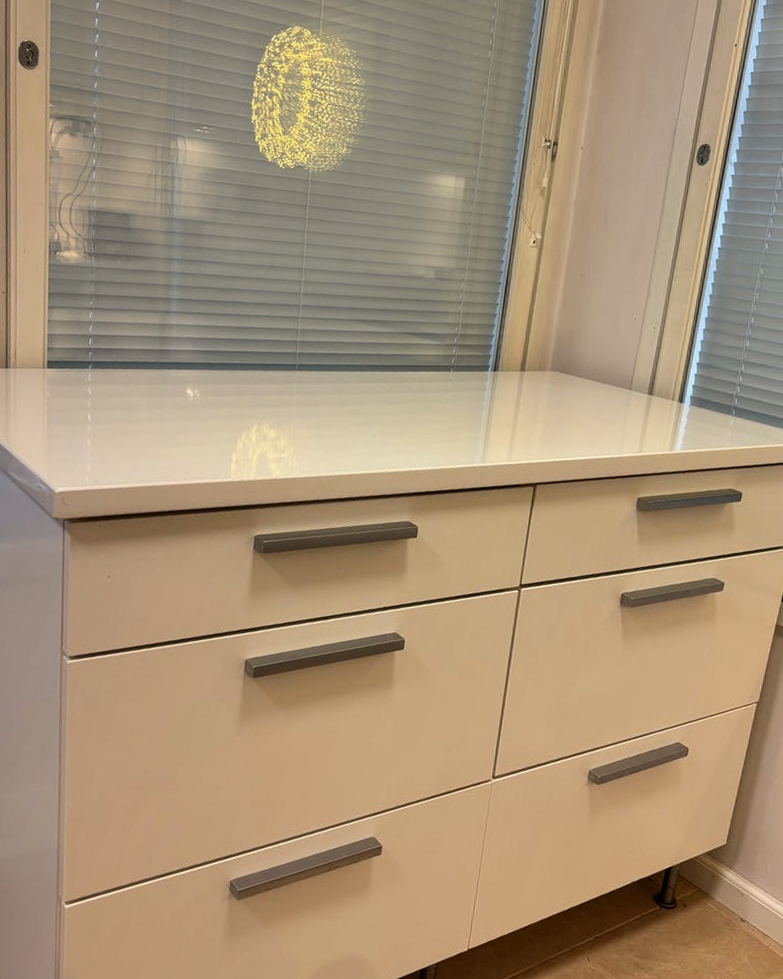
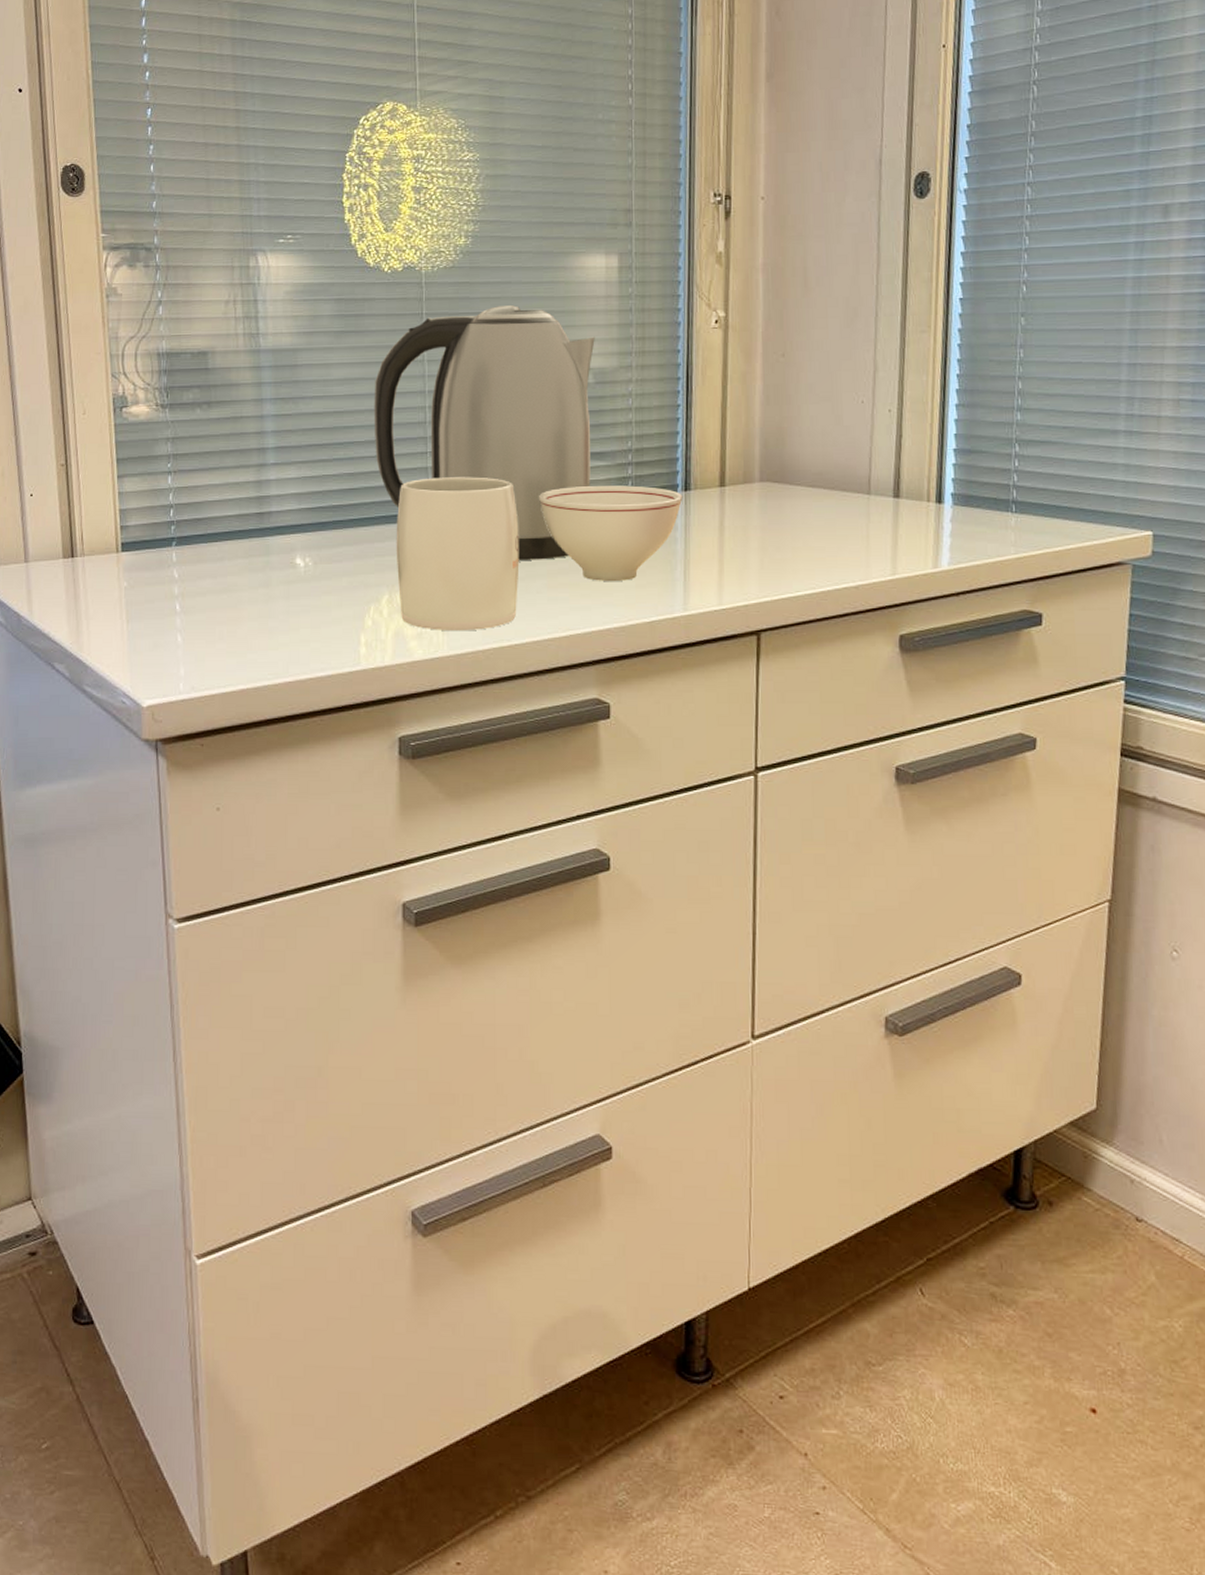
kettle: none [258,207,440,412] -> present [374,304,595,560]
mug: none [265,338,365,461] -> present [396,477,520,630]
bowl: none [381,357,492,435] -> present [538,485,683,581]

